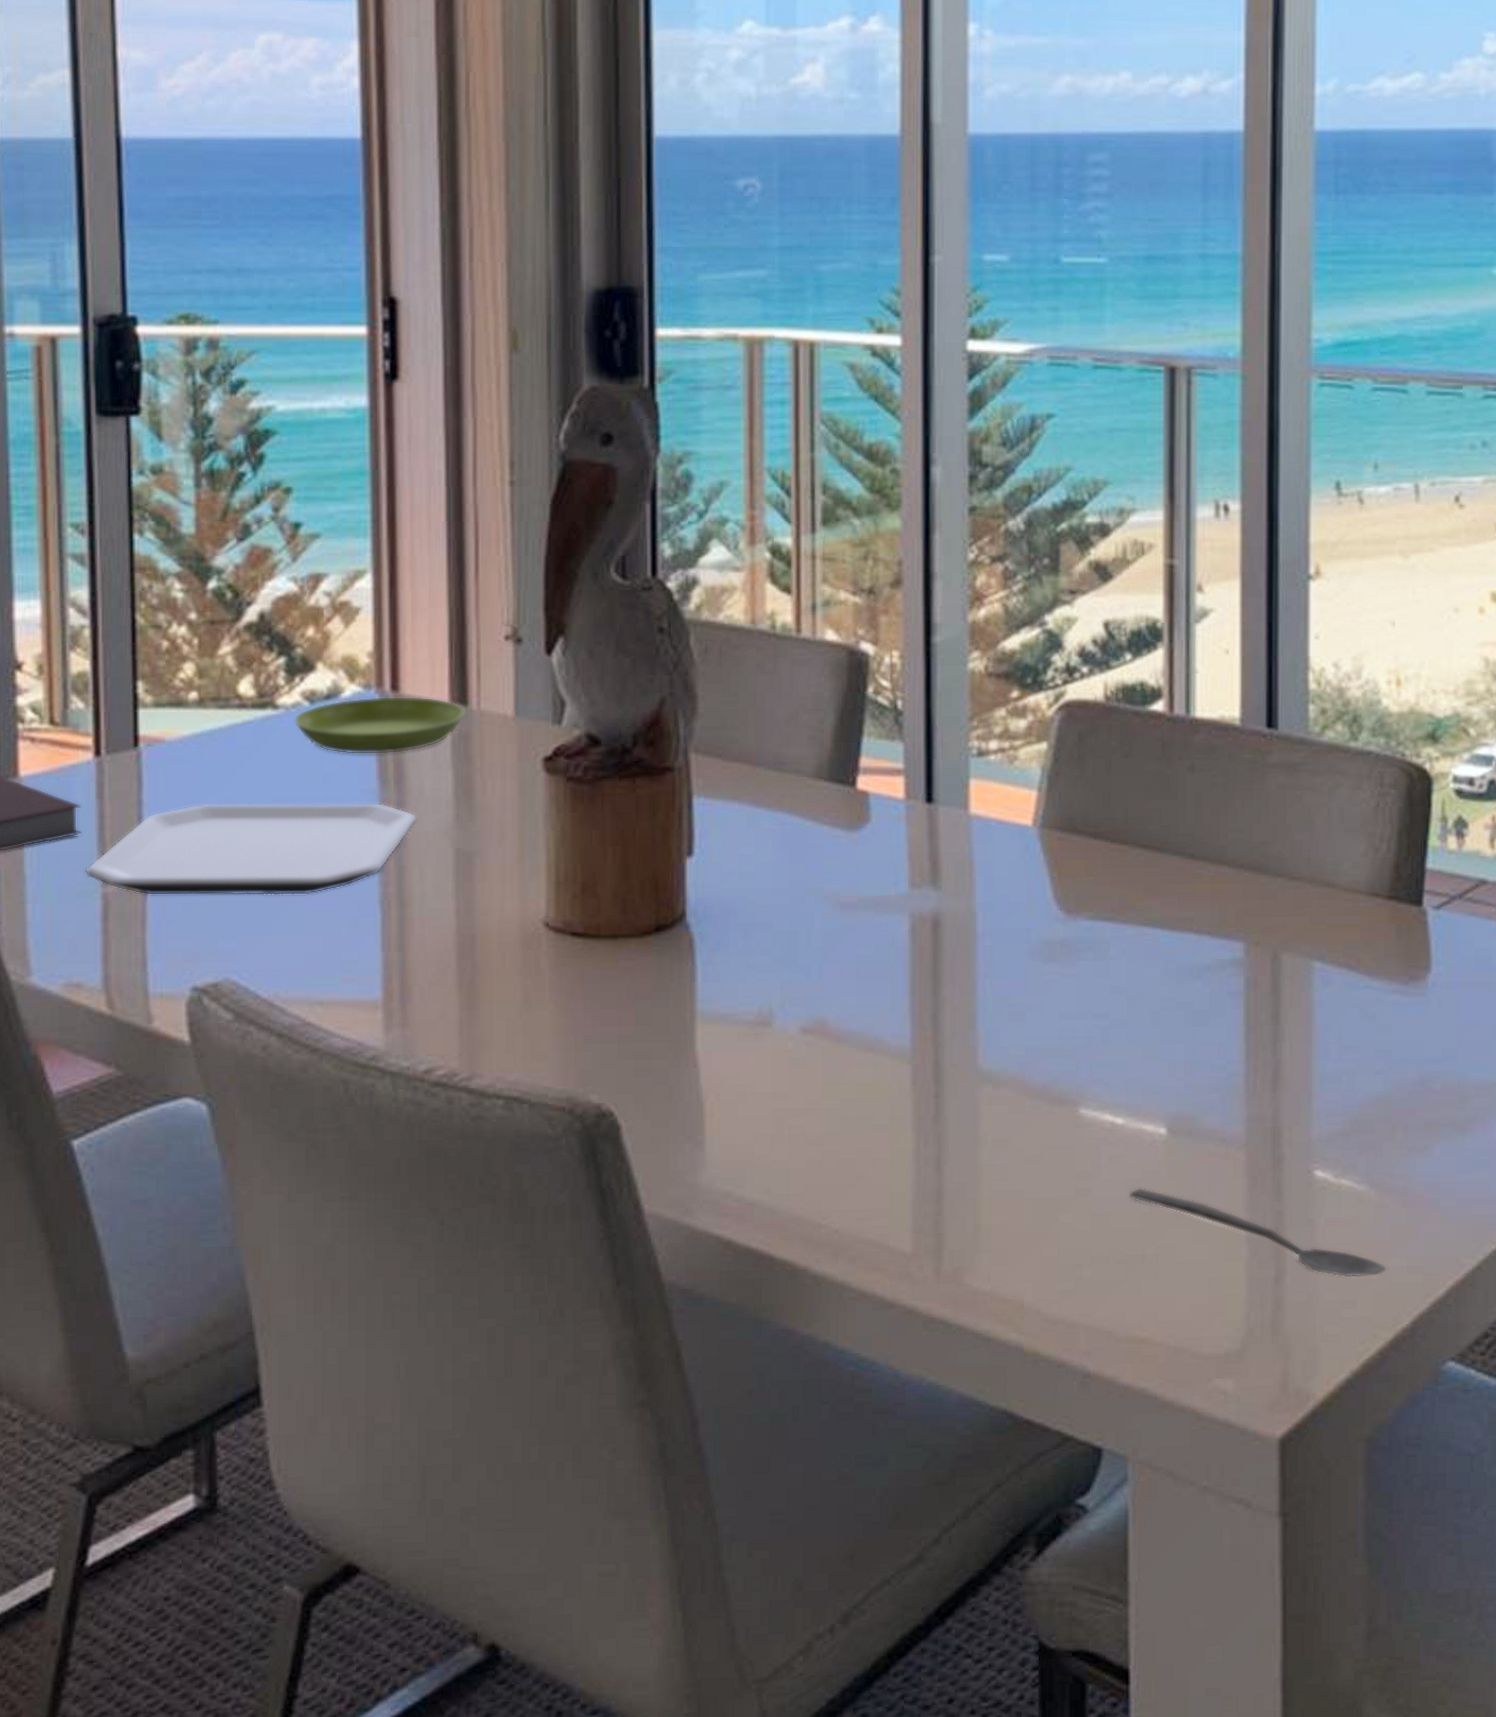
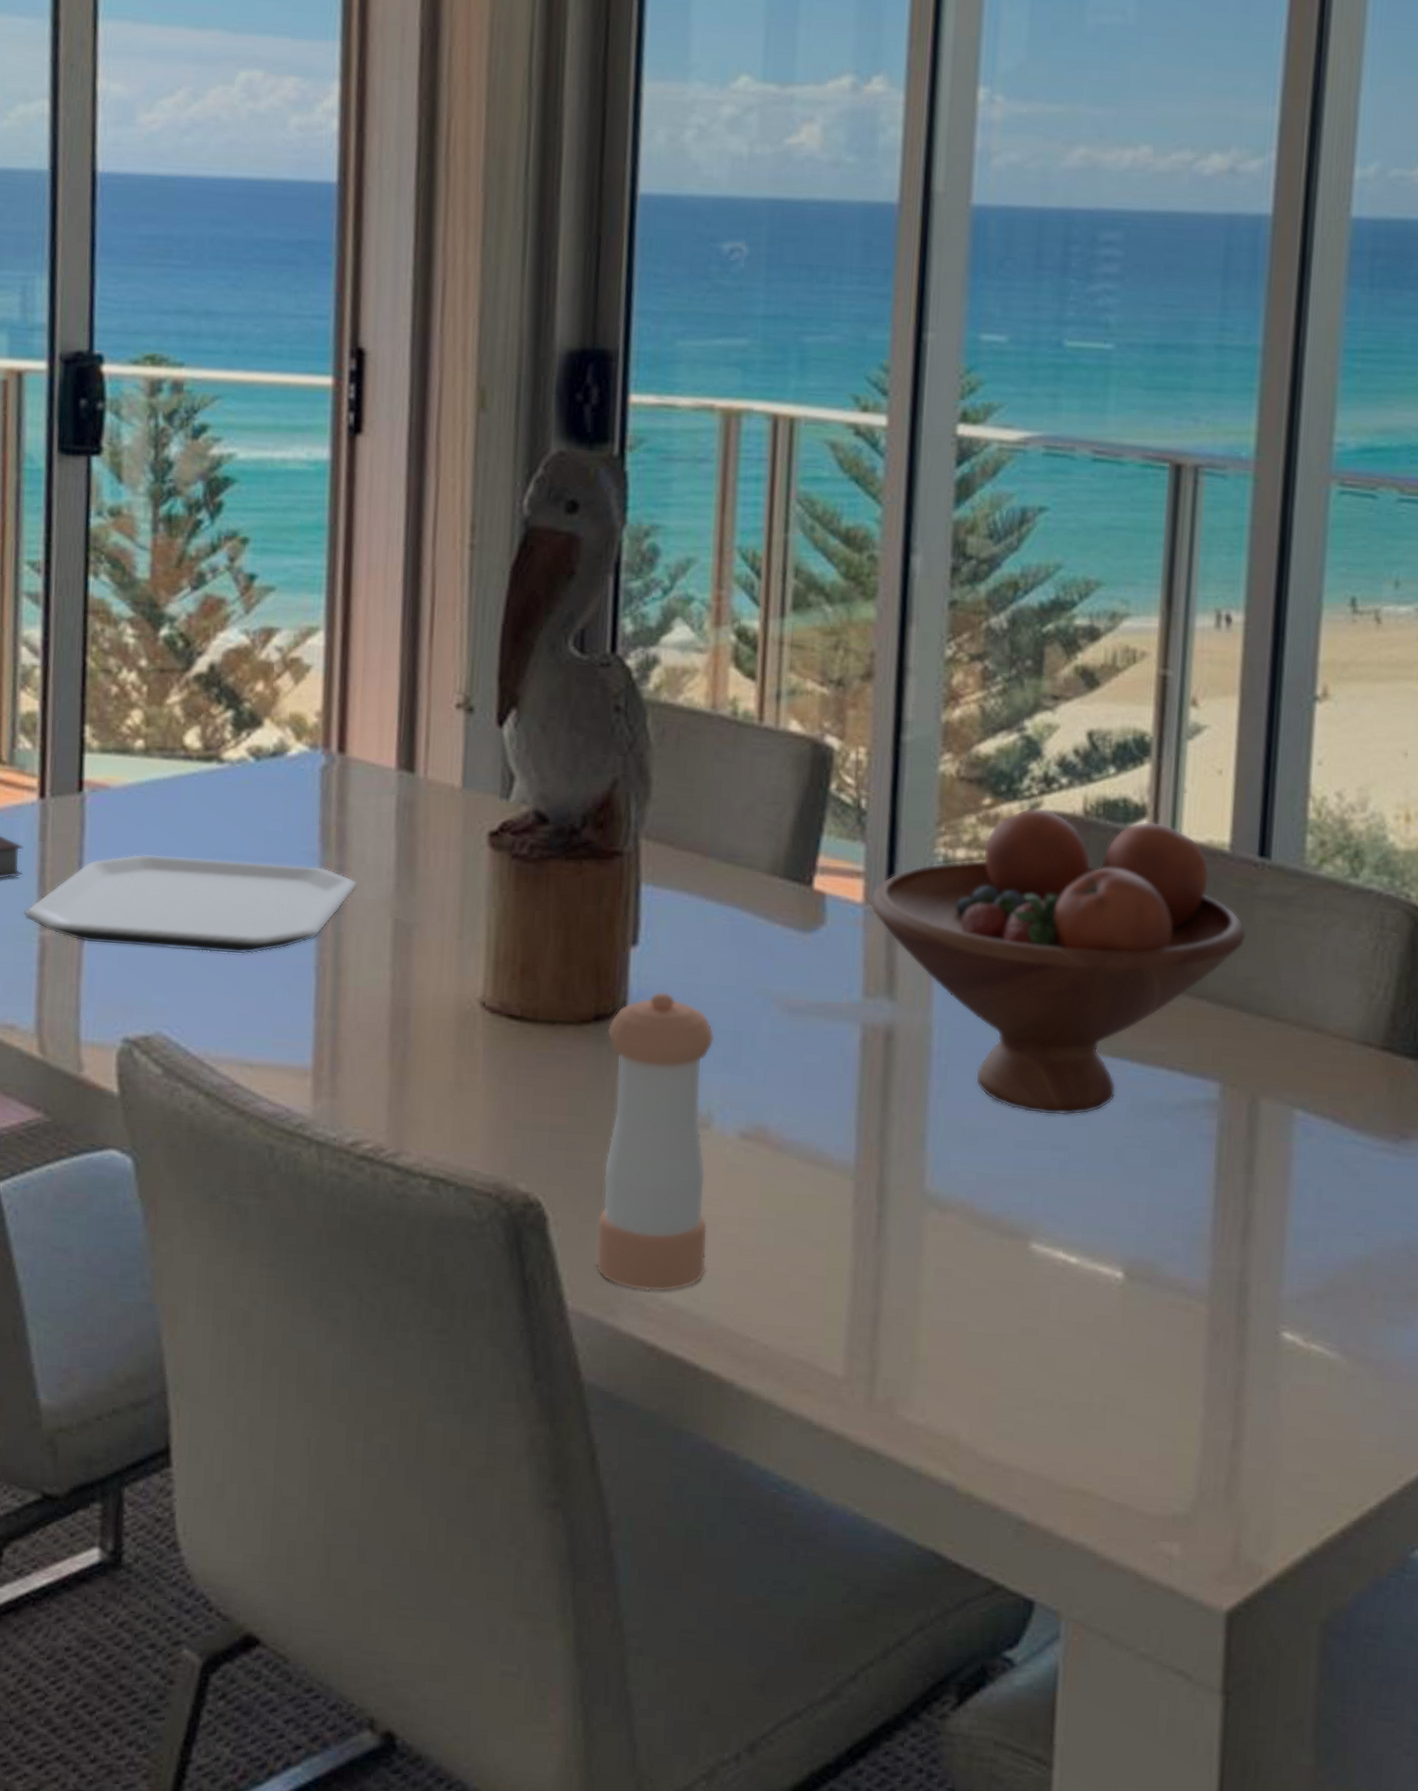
saucer: present [294,696,466,755] -> none [238,757,413,817]
pepper shaker: none [668,898,775,1189] -> present [596,991,715,1292]
fruit bowl: none [911,697,1260,986] -> present [870,808,1247,1116]
spoon: present [1128,1187,1386,1278] -> none [1078,1332,1355,1451]

